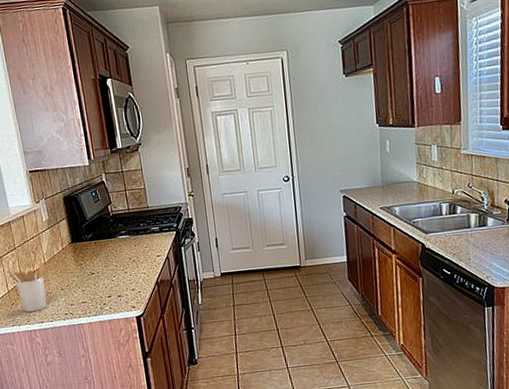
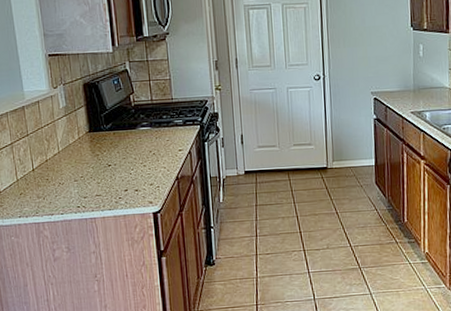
utensil holder: present [8,261,47,312] -> none [18,150,58,203]

